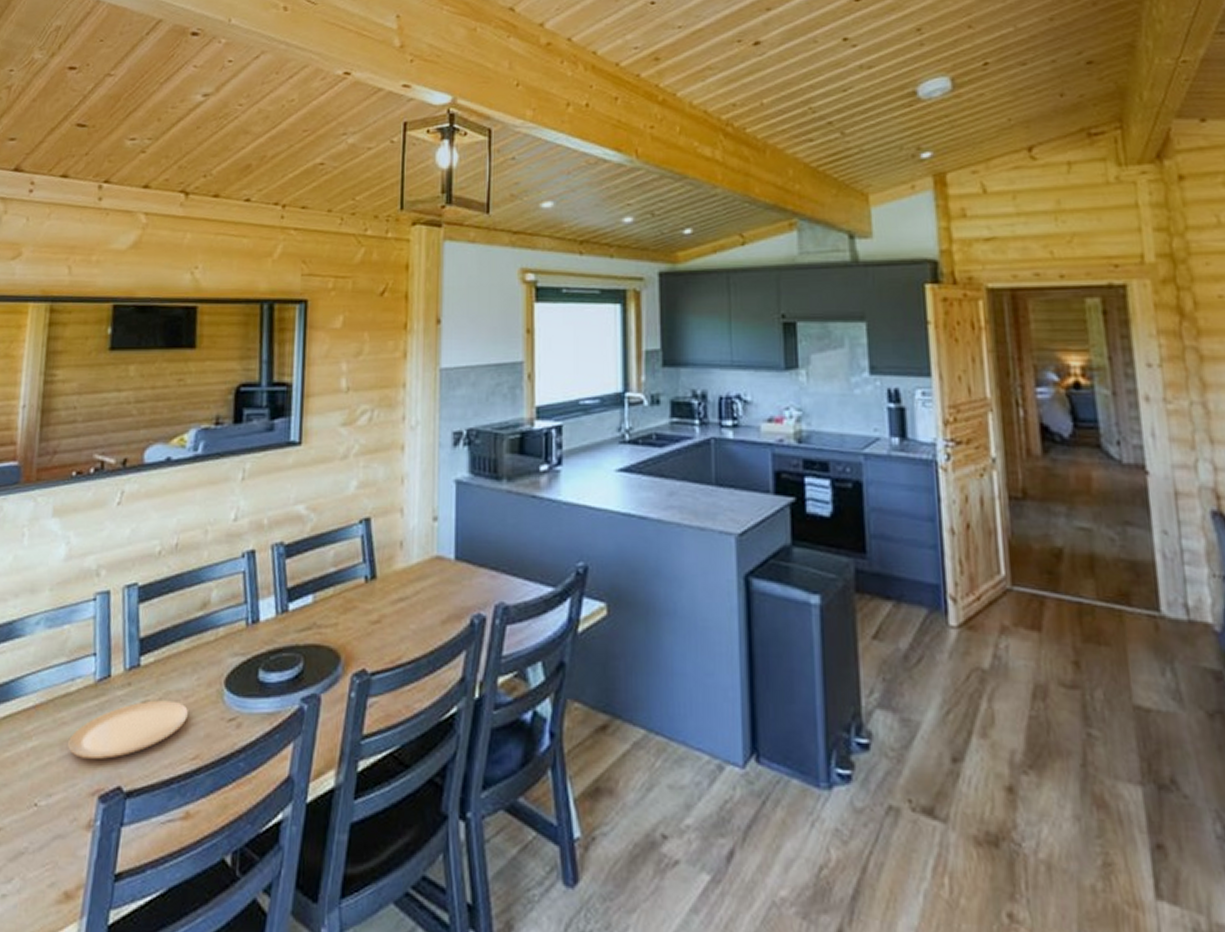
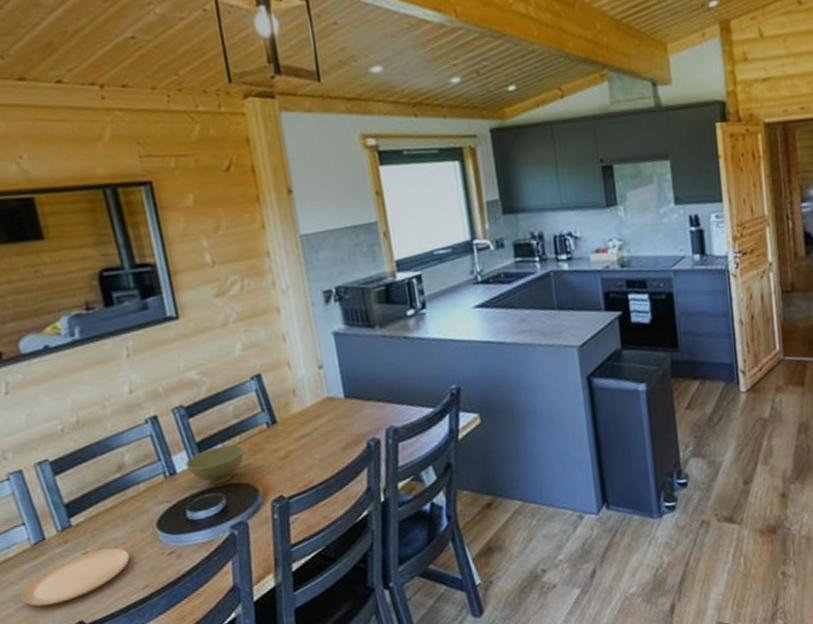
bowl: none [270,596,336,643] -> present [185,444,245,485]

